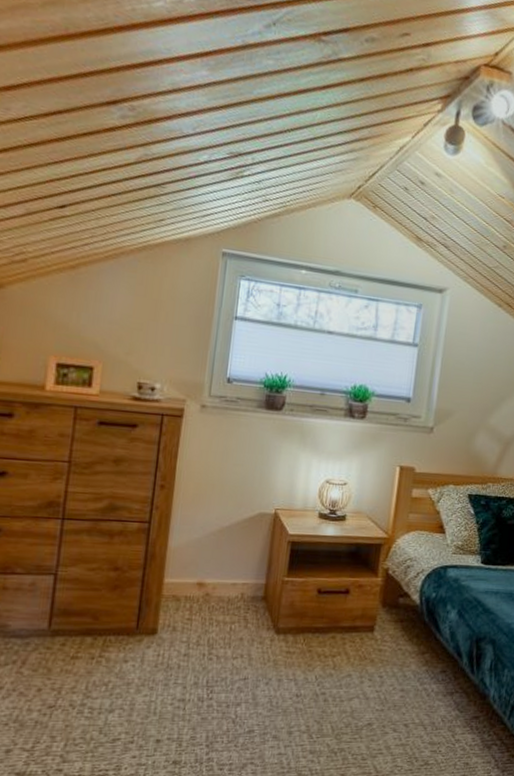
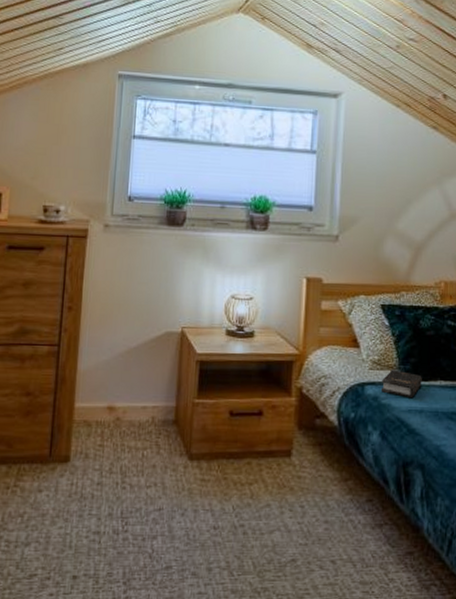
hardback book: none [461,554,500,581] -> present [380,369,422,399]

